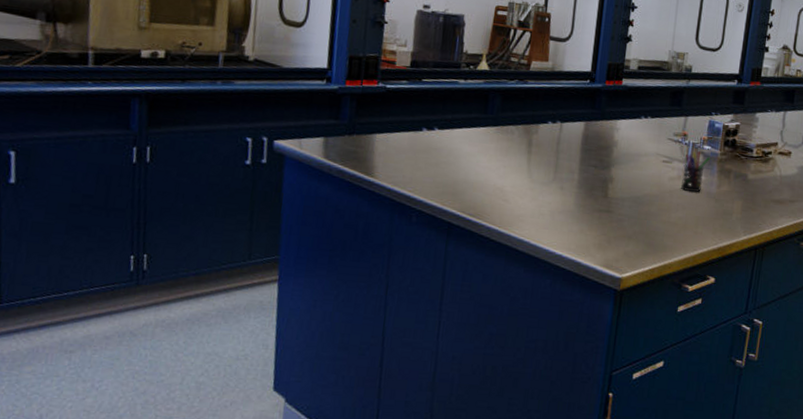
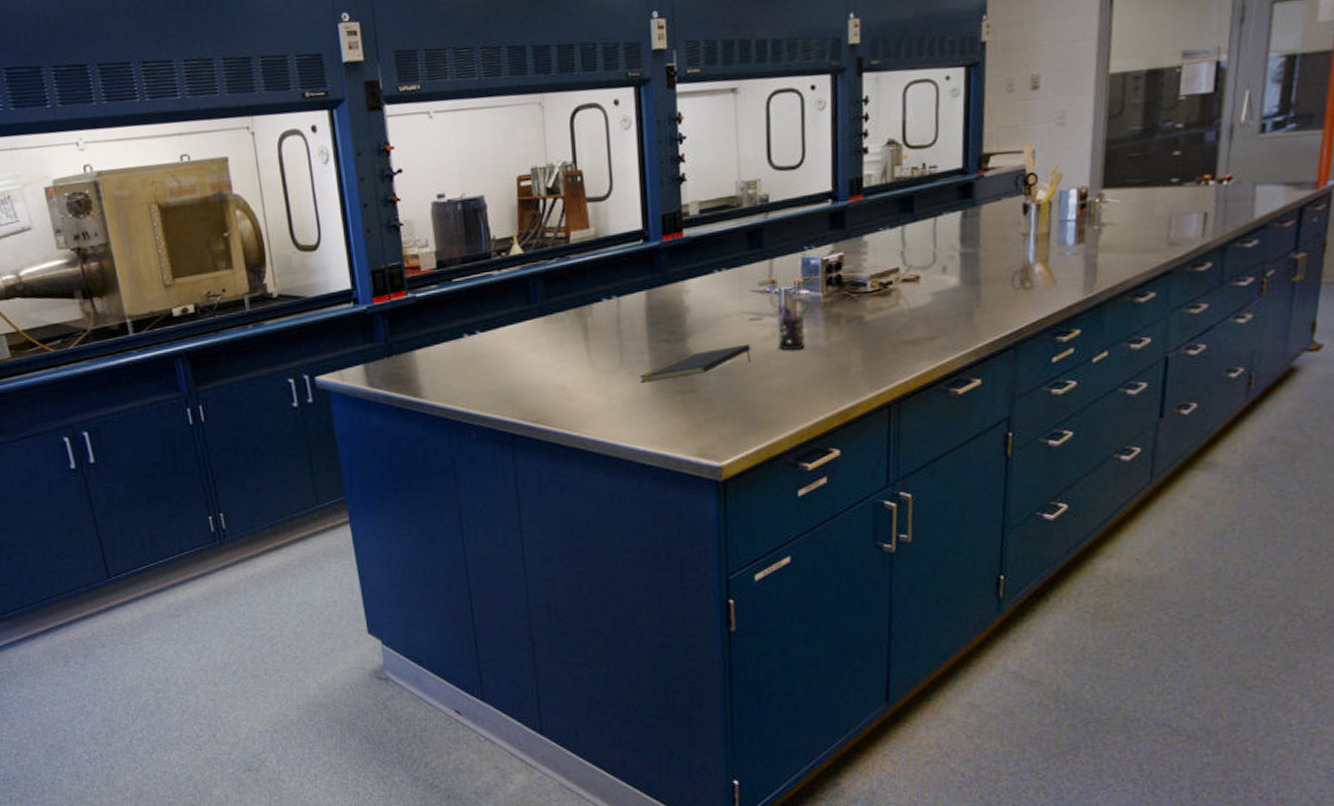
notepad: none [567,180,661,199] -> present [639,344,752,383]

